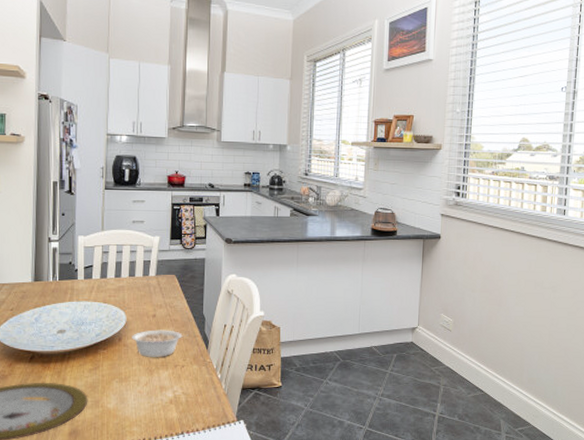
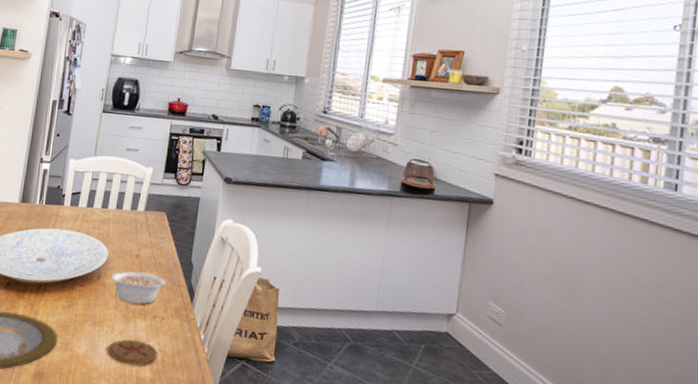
coaster: none [136,388,182,409] -> present [107,339,158,366]

